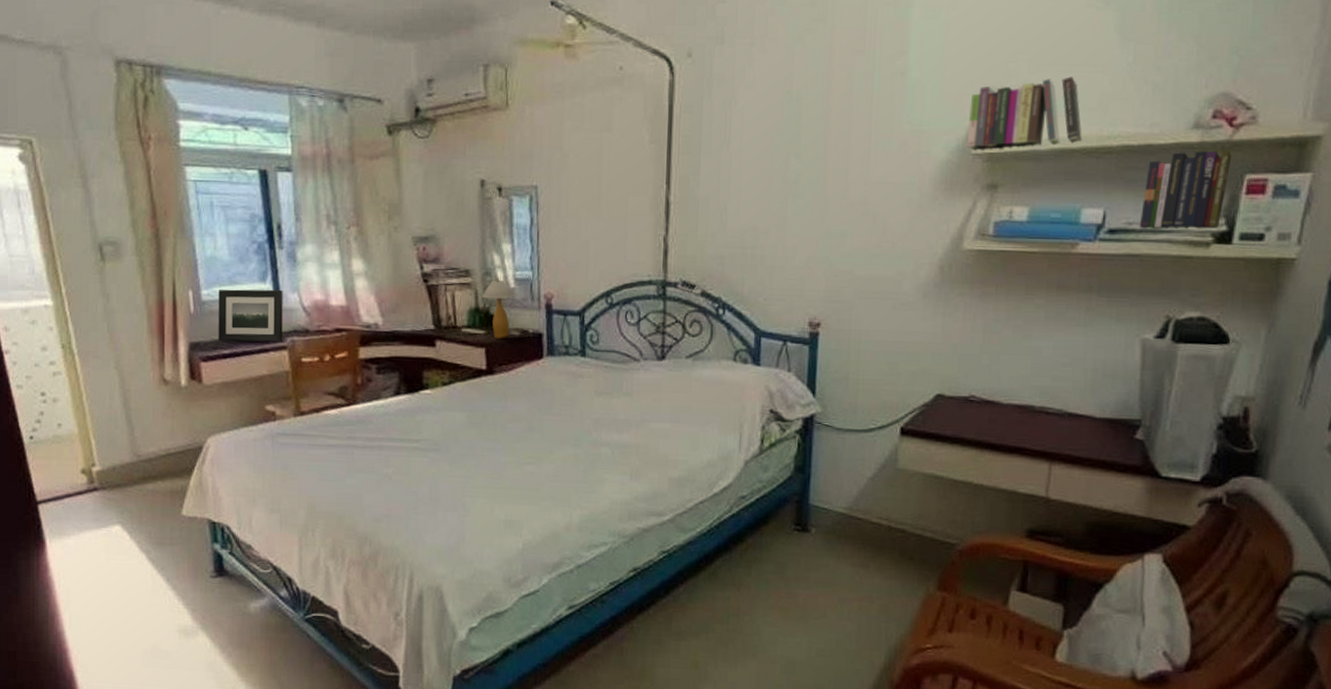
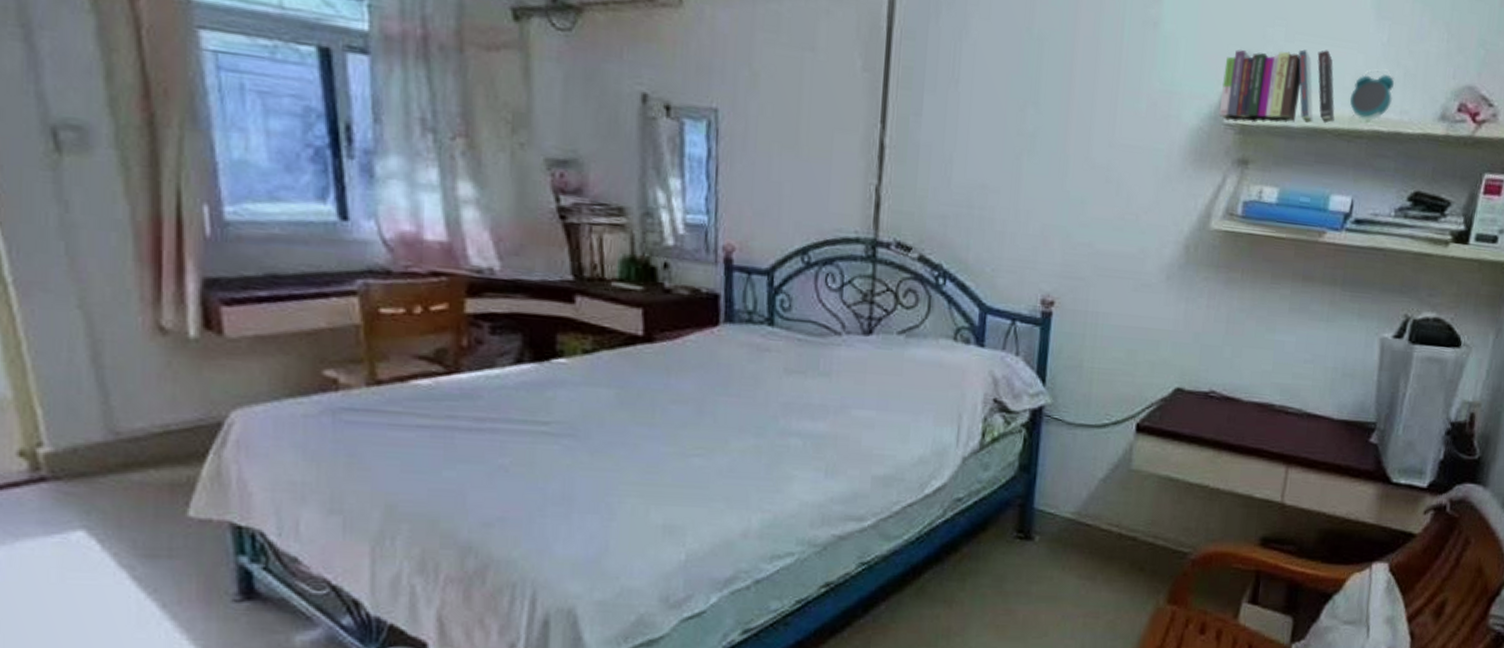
picture frame: present [218,289,283,342] -> none [249,206,353,286]
table lamp: present [481,276,517,340] -> none [639,218,687,299]
alarm clock: none [1096,87,1143,139] -> present [1349,69,1395,123]
books: present [1139,149,1232,230] -> none [1384,143,1473,228]

